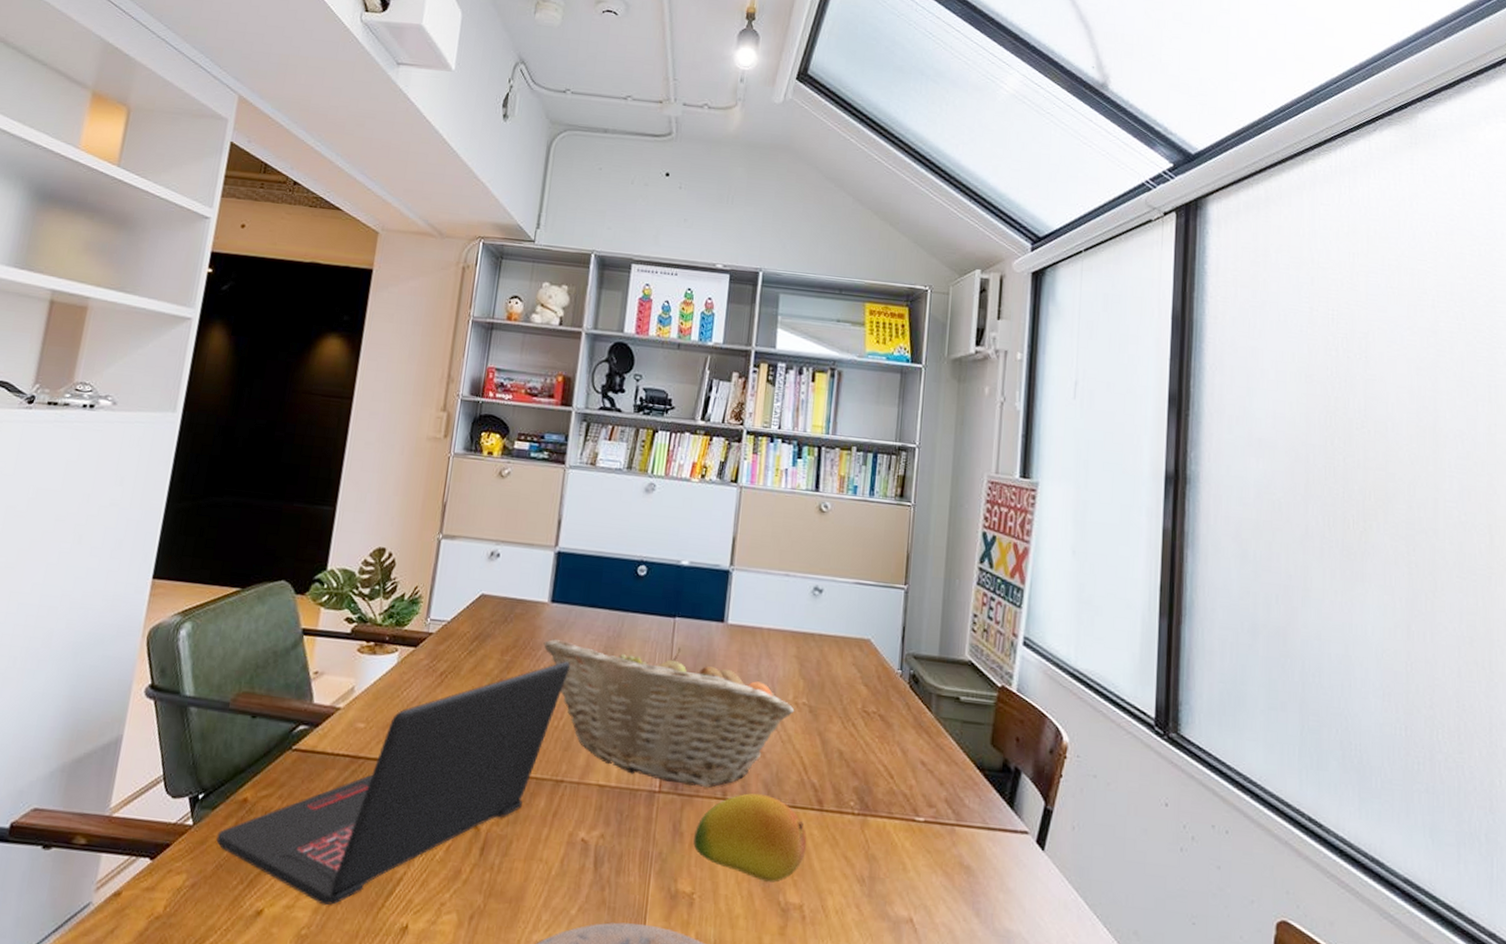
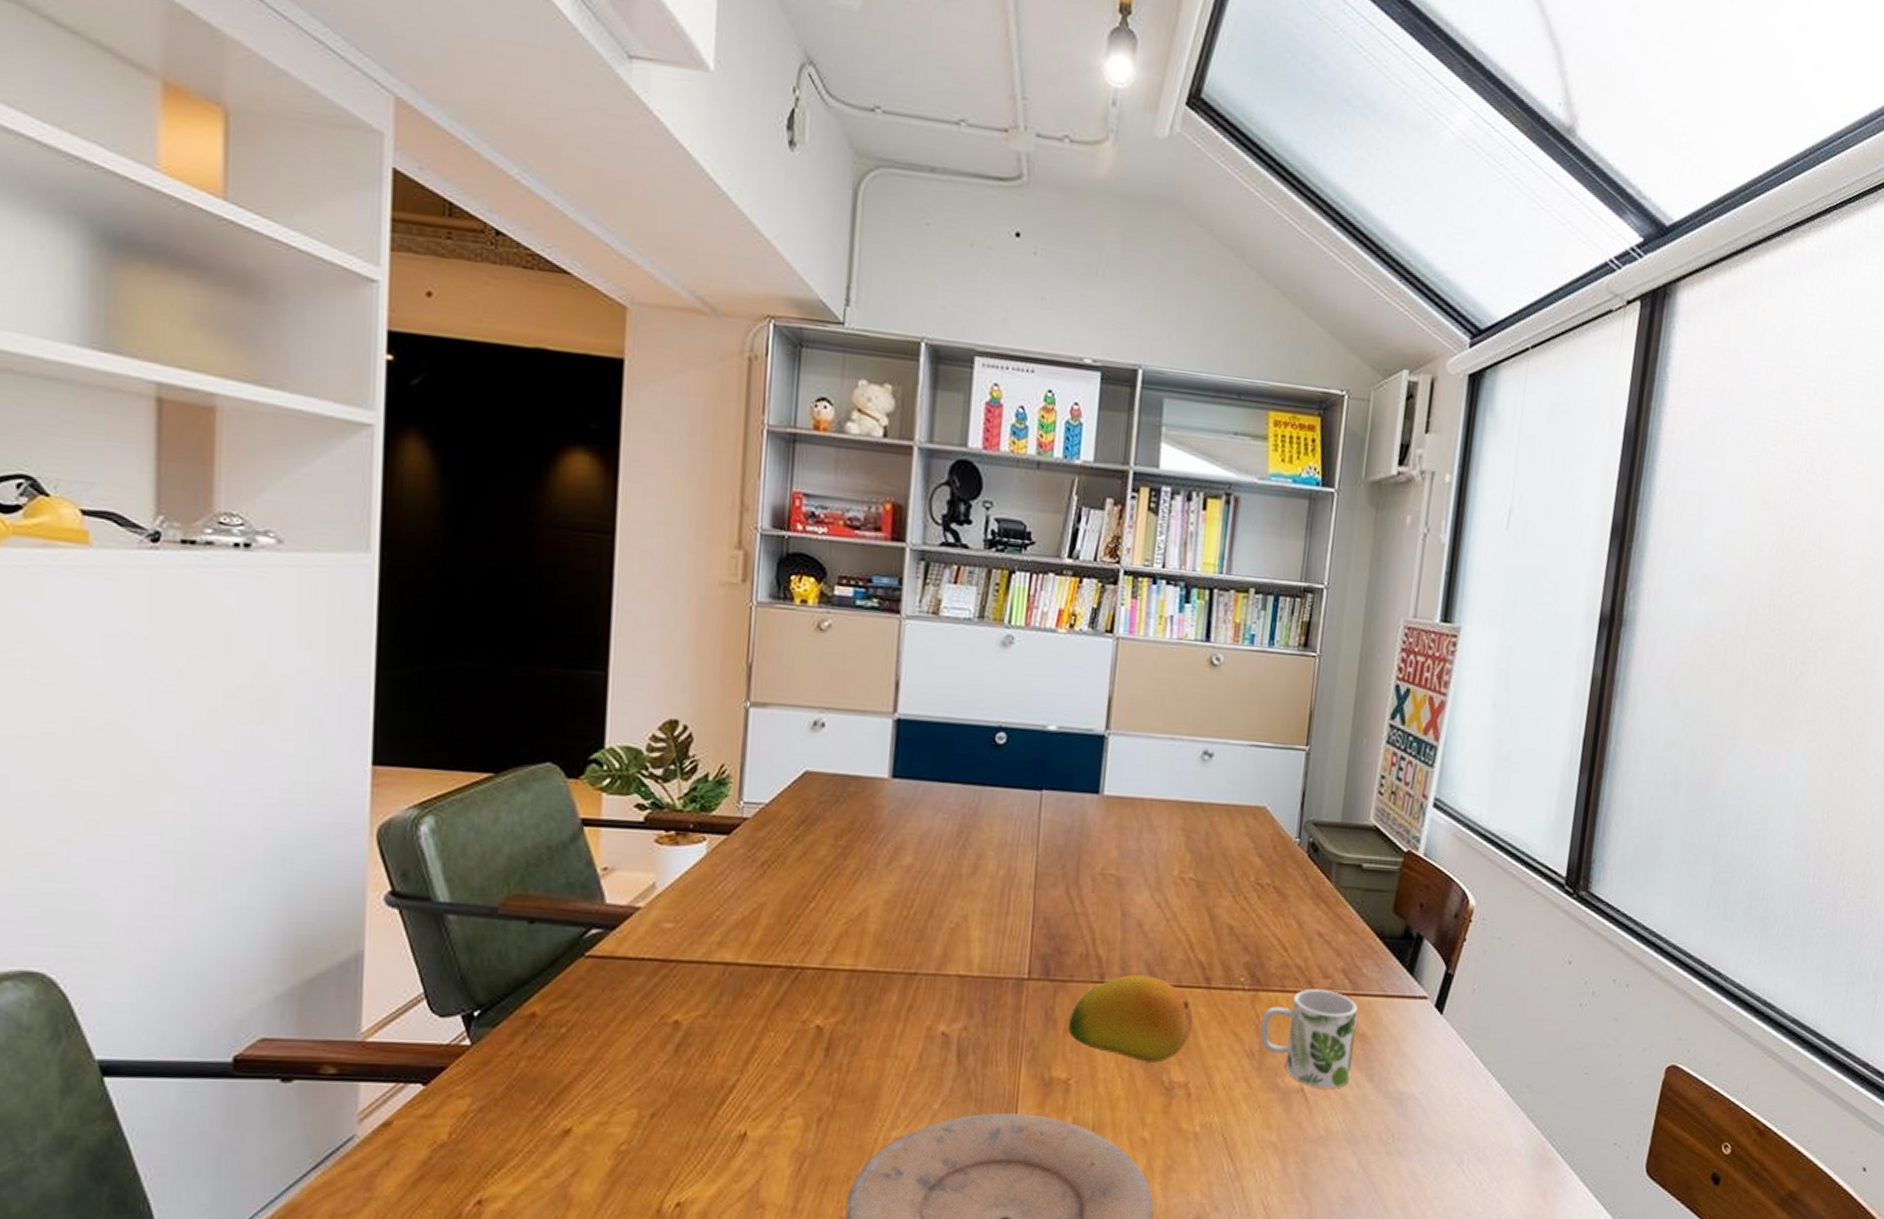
laptop: present [216,661,571,906] -> none [503,843,920,1119]
fruit basket: present [543,638,795,788] -> none [885,818,1181,971]
mug: none [869,817,962,921] -> present [1260,989,1358,1089]

